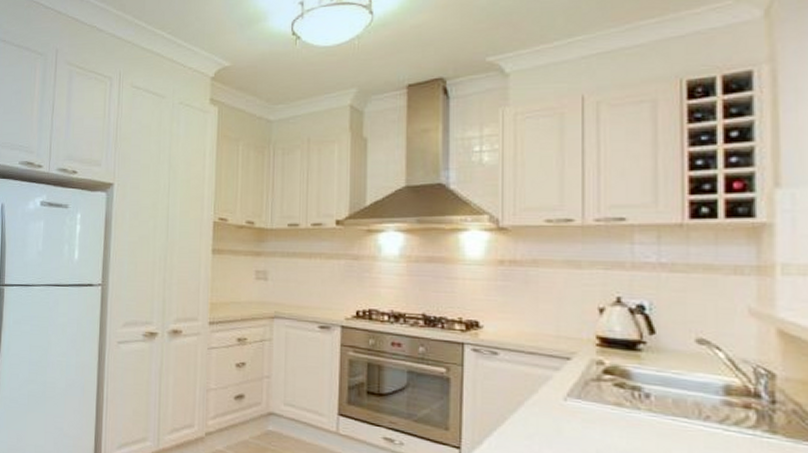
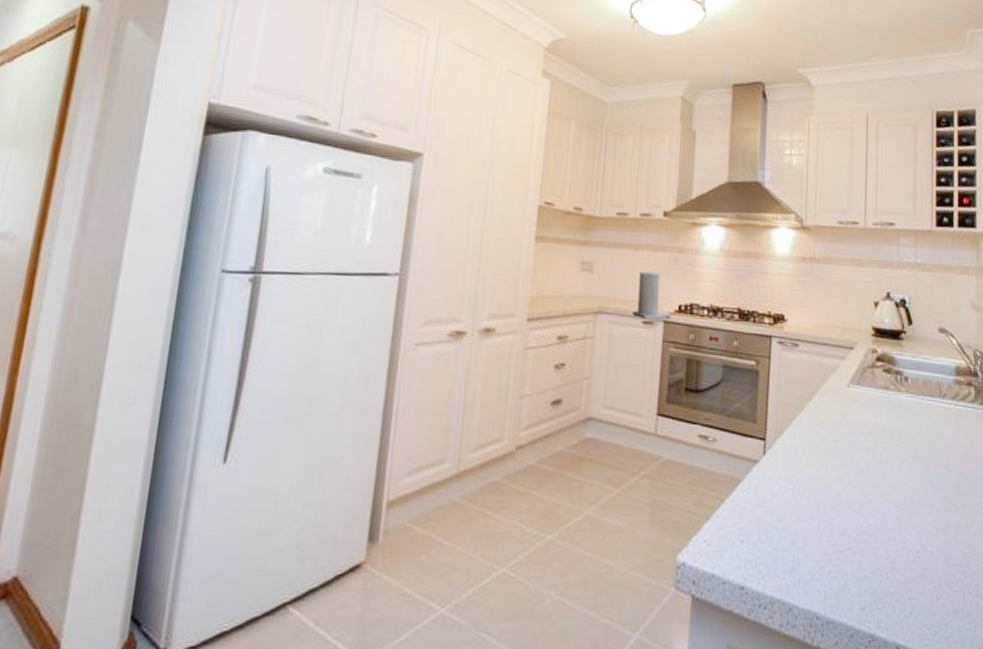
paper towel: none [307,278,349,325] -> present [631,271,671,320]

